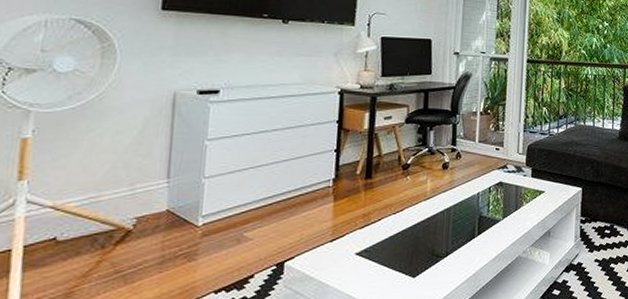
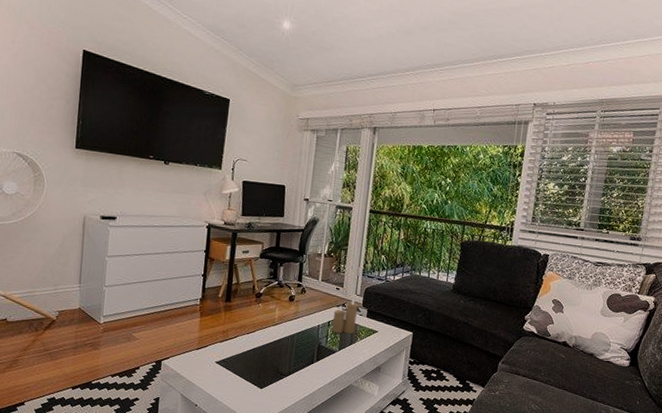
candle: none [493,159,522,199] -> present [331,299,359,335]

